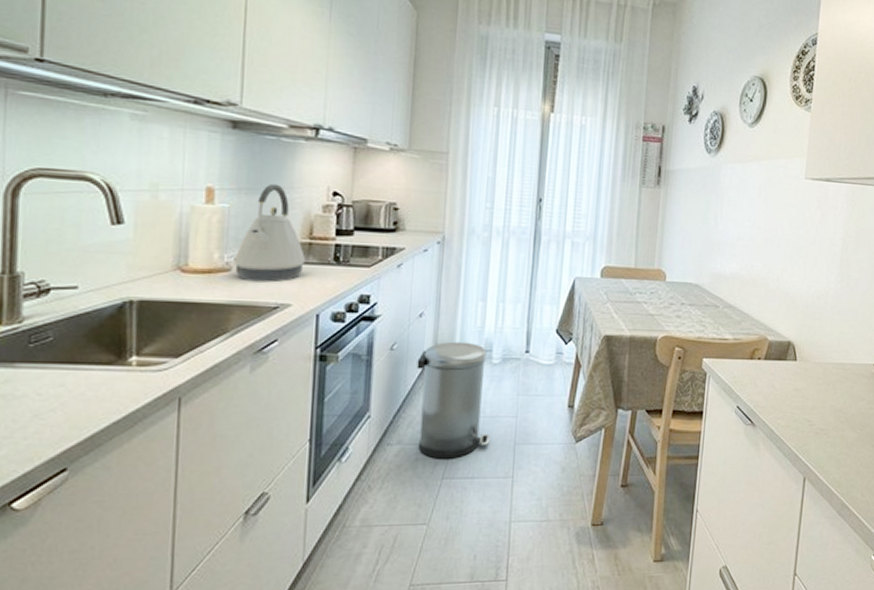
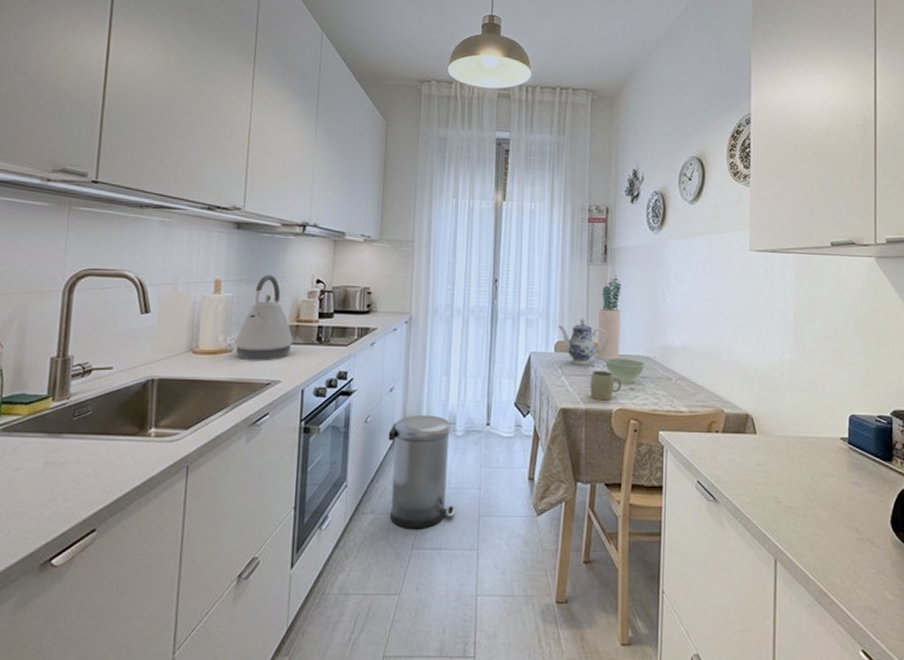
teapot: none [606,242,655,291] -> present [558,318,606,364]
mug: none [635,297,669,328] -> present [590,370,622,401]
vase: none [644,199,674,288] -> present [596,275,622,361]
bowl: none [653,285,693,311] -> present [605,358,645,384]

